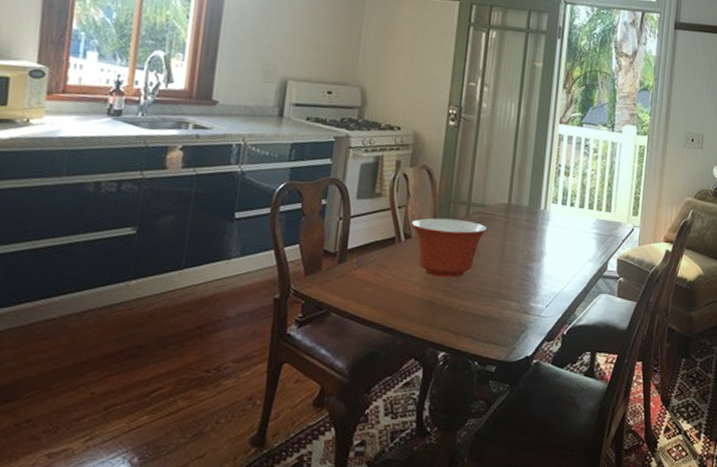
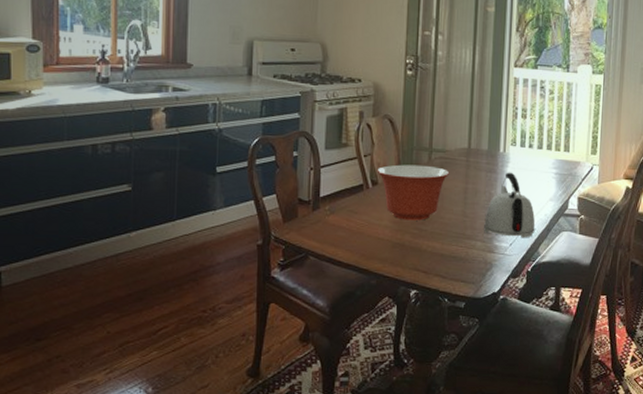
kettle: none [520,230,573,300] -> present [484,172,536,238]

